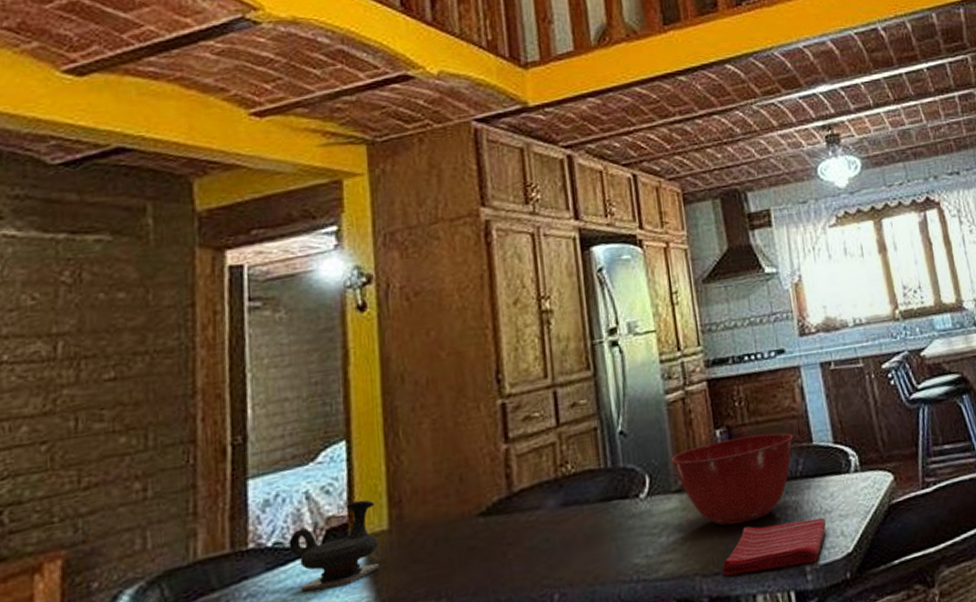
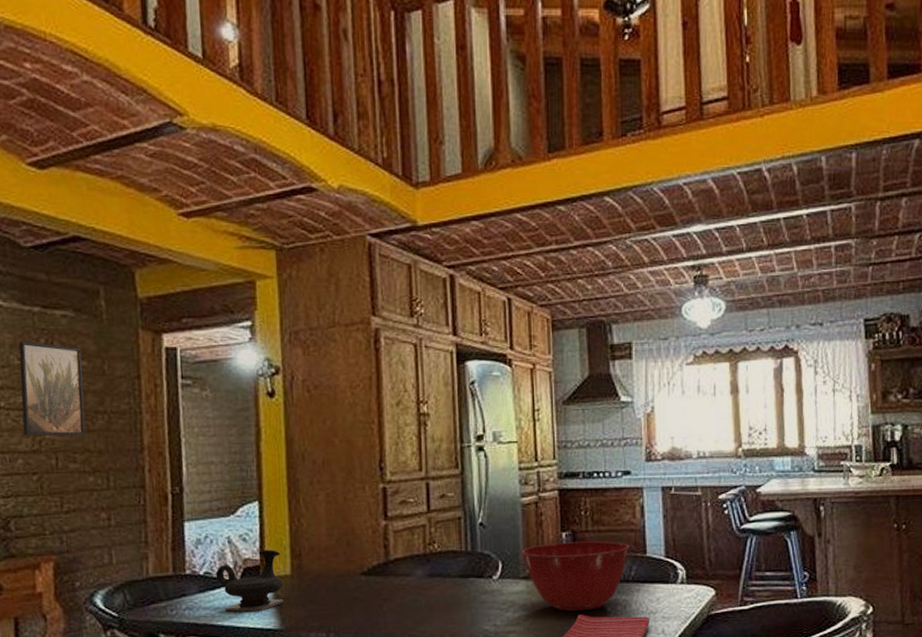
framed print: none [31,276,119,395] -> present [18,341,86,436]

